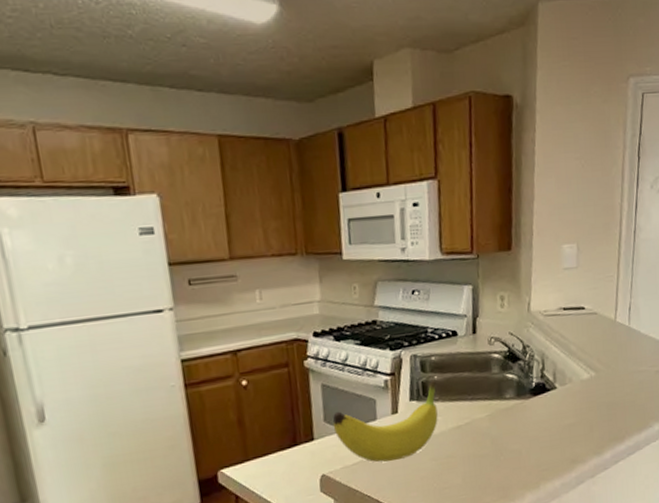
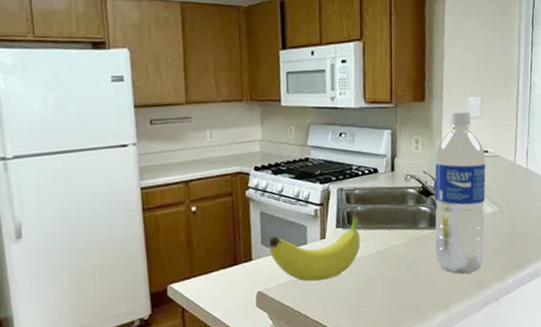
water bottle: none [523,261,582,449] -> present [434,111,486,274]

